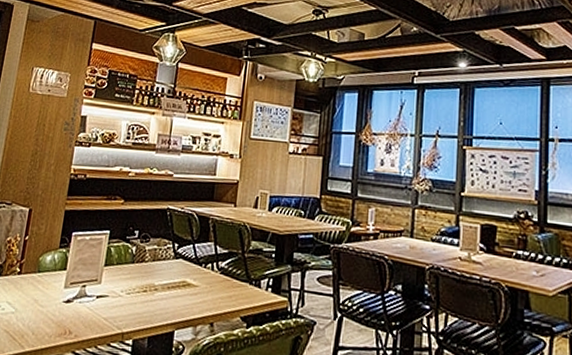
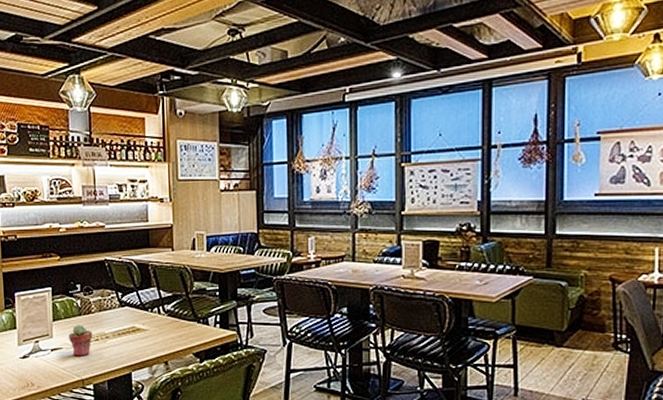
potted succulent: none [116,272,142,308] -> present [68,325,93,356]

